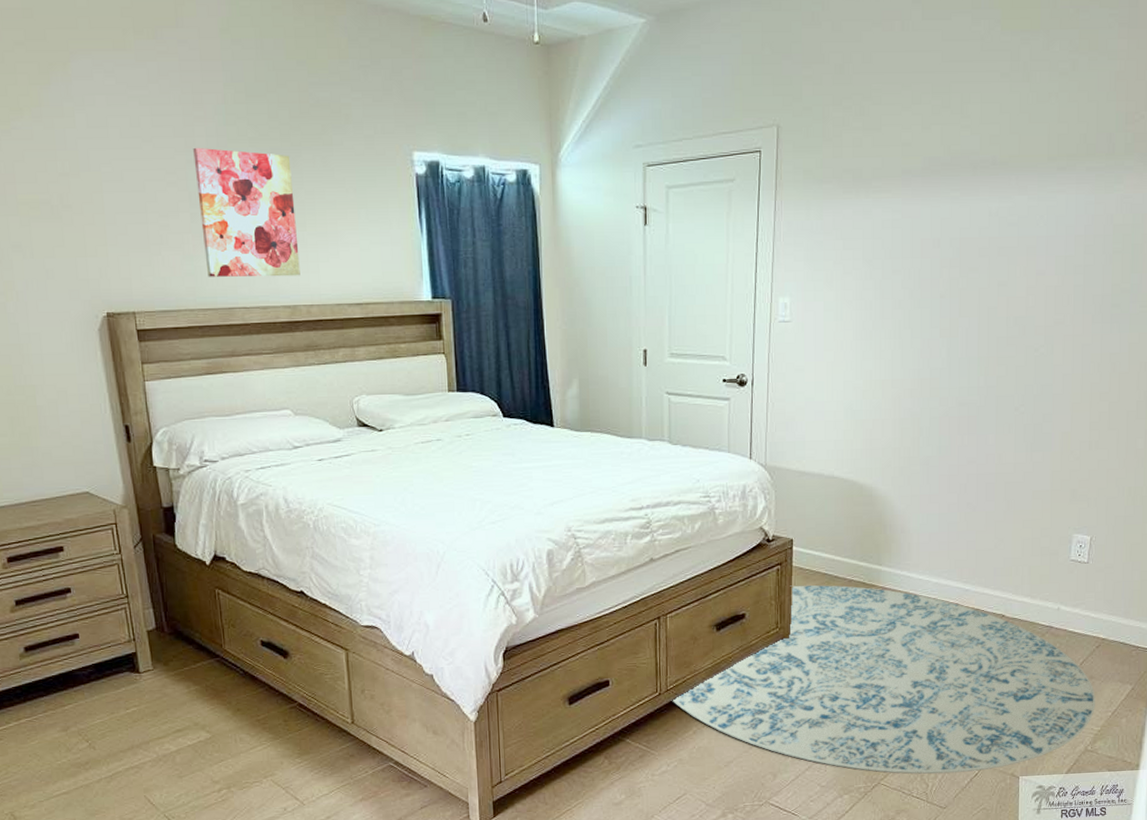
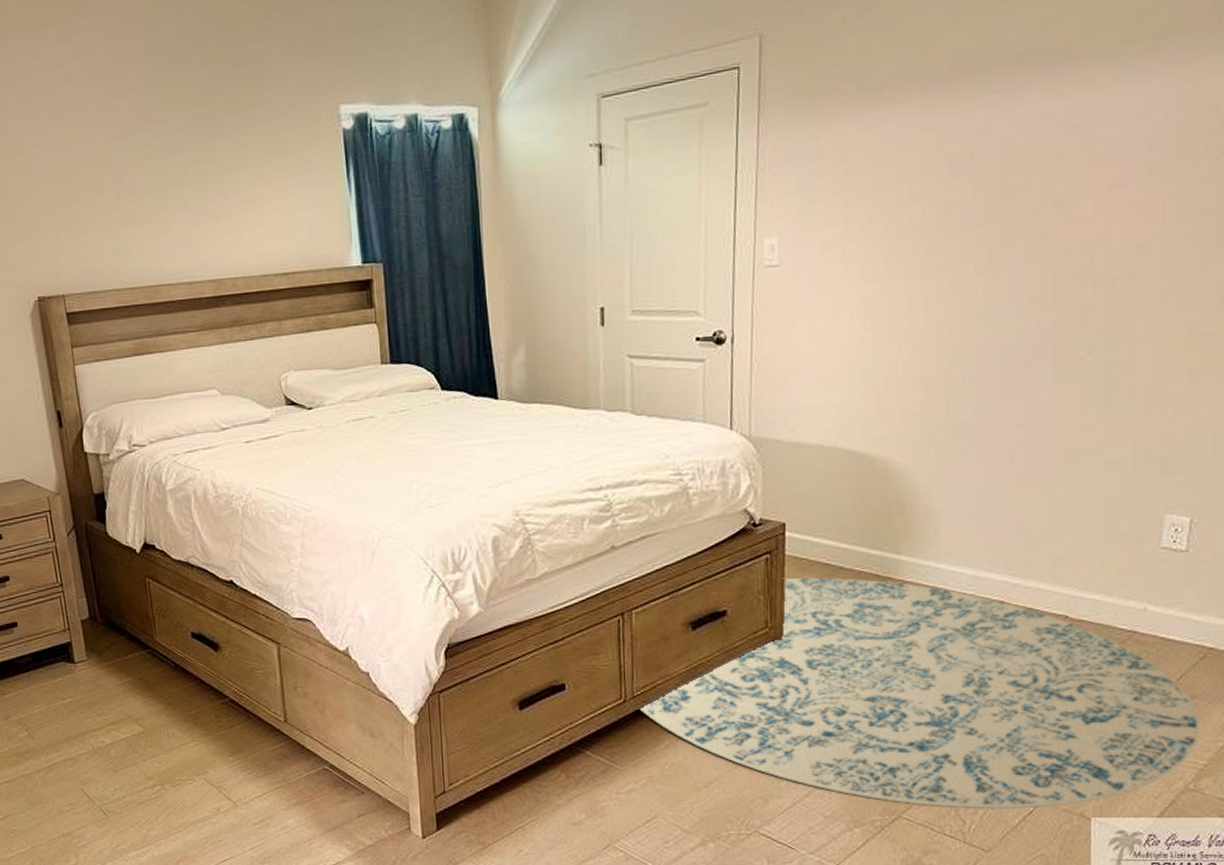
wall art: present [193,147,300,277] -> none [117,120,225,255]

